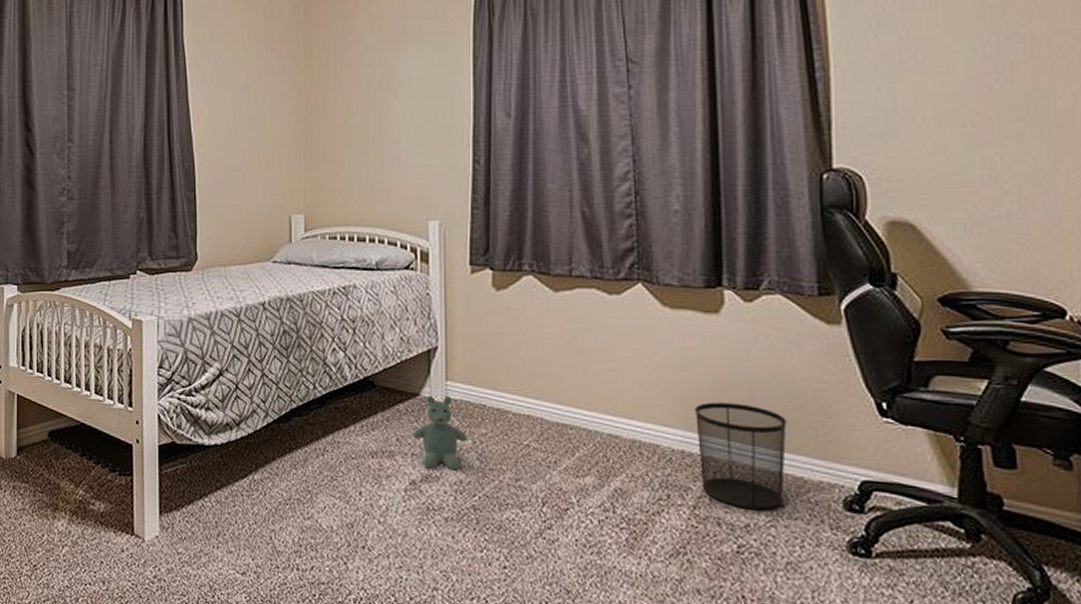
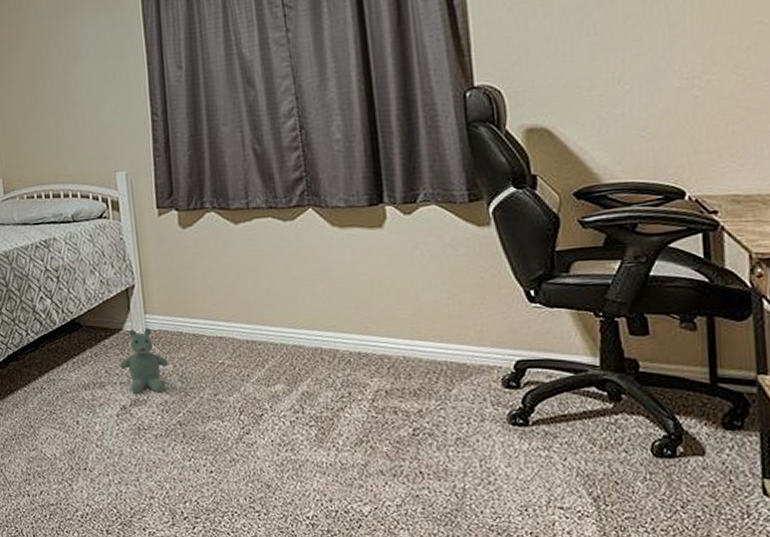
waste bin: present [694,402,787,511] -> none [366,305,450,397]

